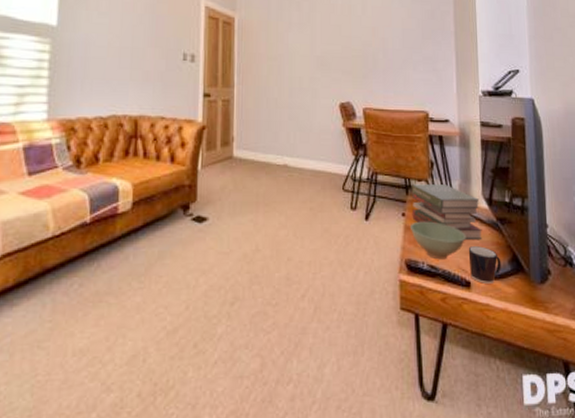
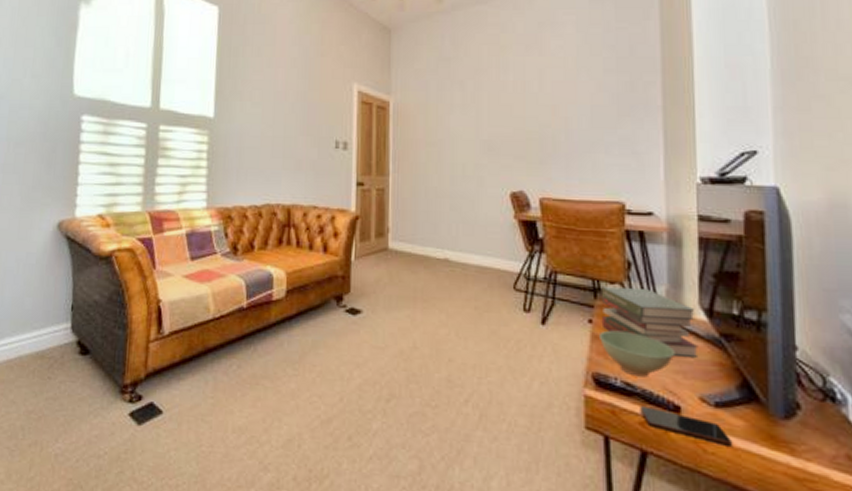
phone: none [441,284,507,311] -> present [640,406,733,446]
mug: present [468,246,502,285] -> none [678,364,726,413]

